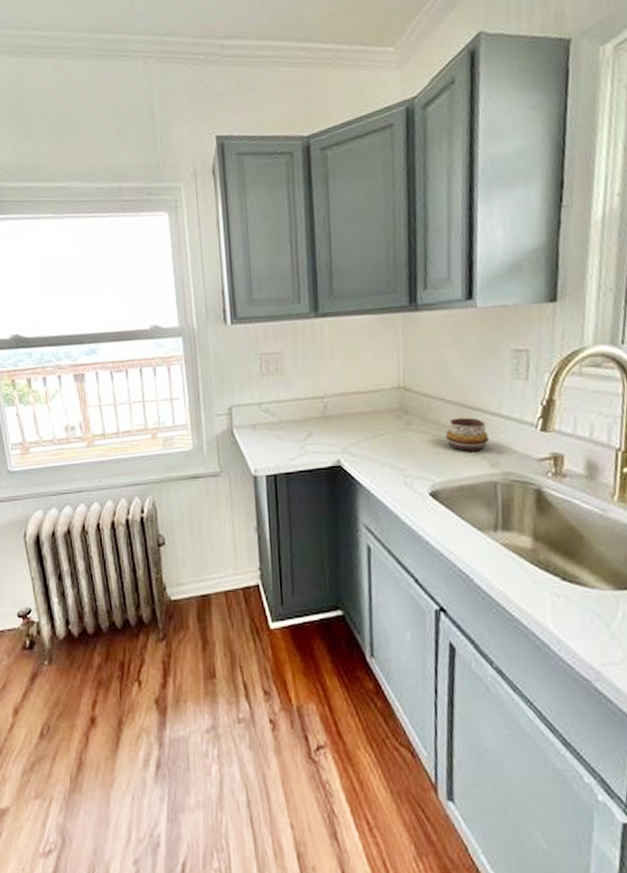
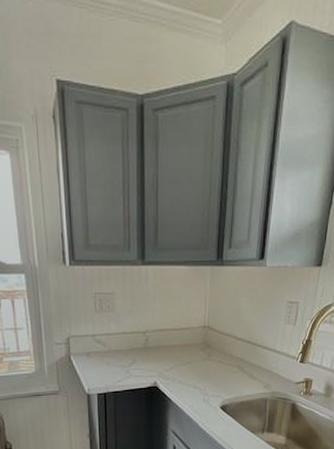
decorative bowl: present [445,417,489,451] -> none [235,351,265,376]

